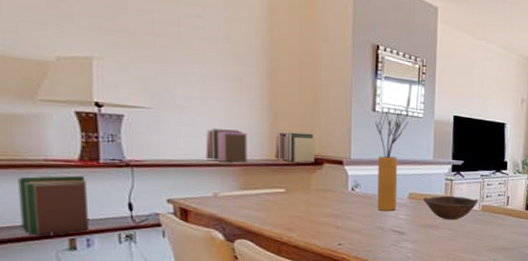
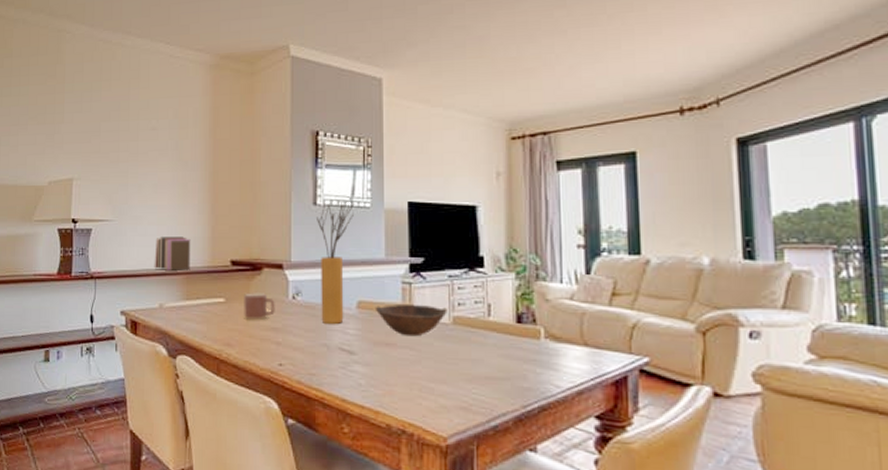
books: present [18,175,89,235] -> none [14,288,61,346]
books: present [274,132,314,163] -> none [215,235,254,269]
mug: none [305,183,335,209] -> present [244,291,275,321]

